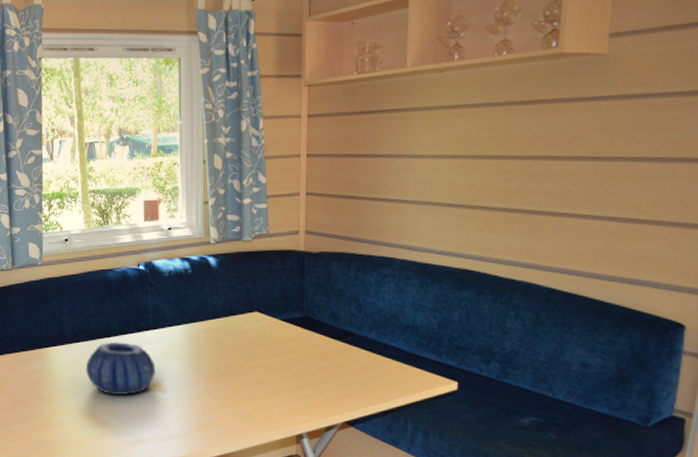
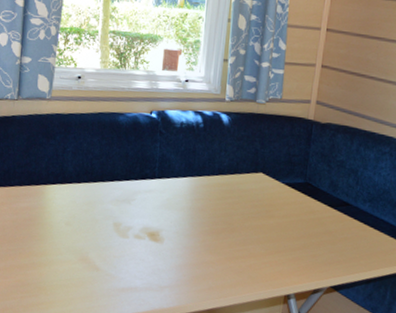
decorative bowl: present [85,341,156,395] -> none [83,186,156,242]

